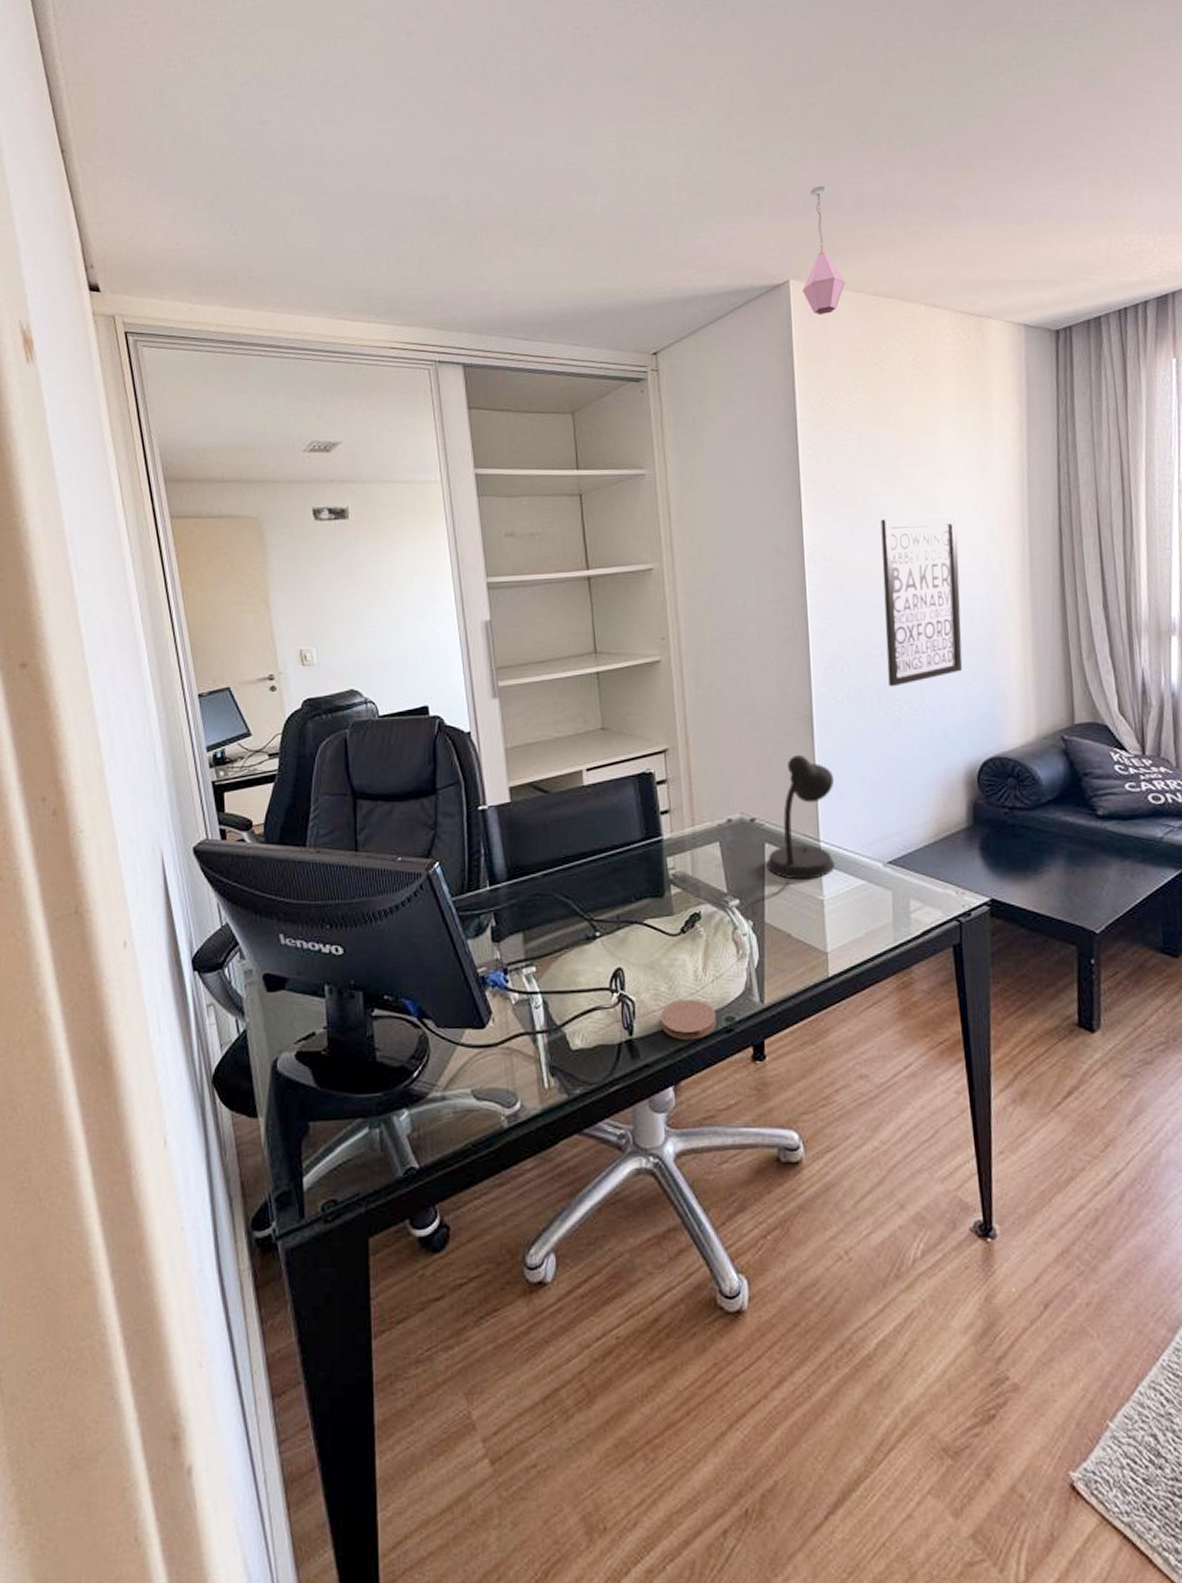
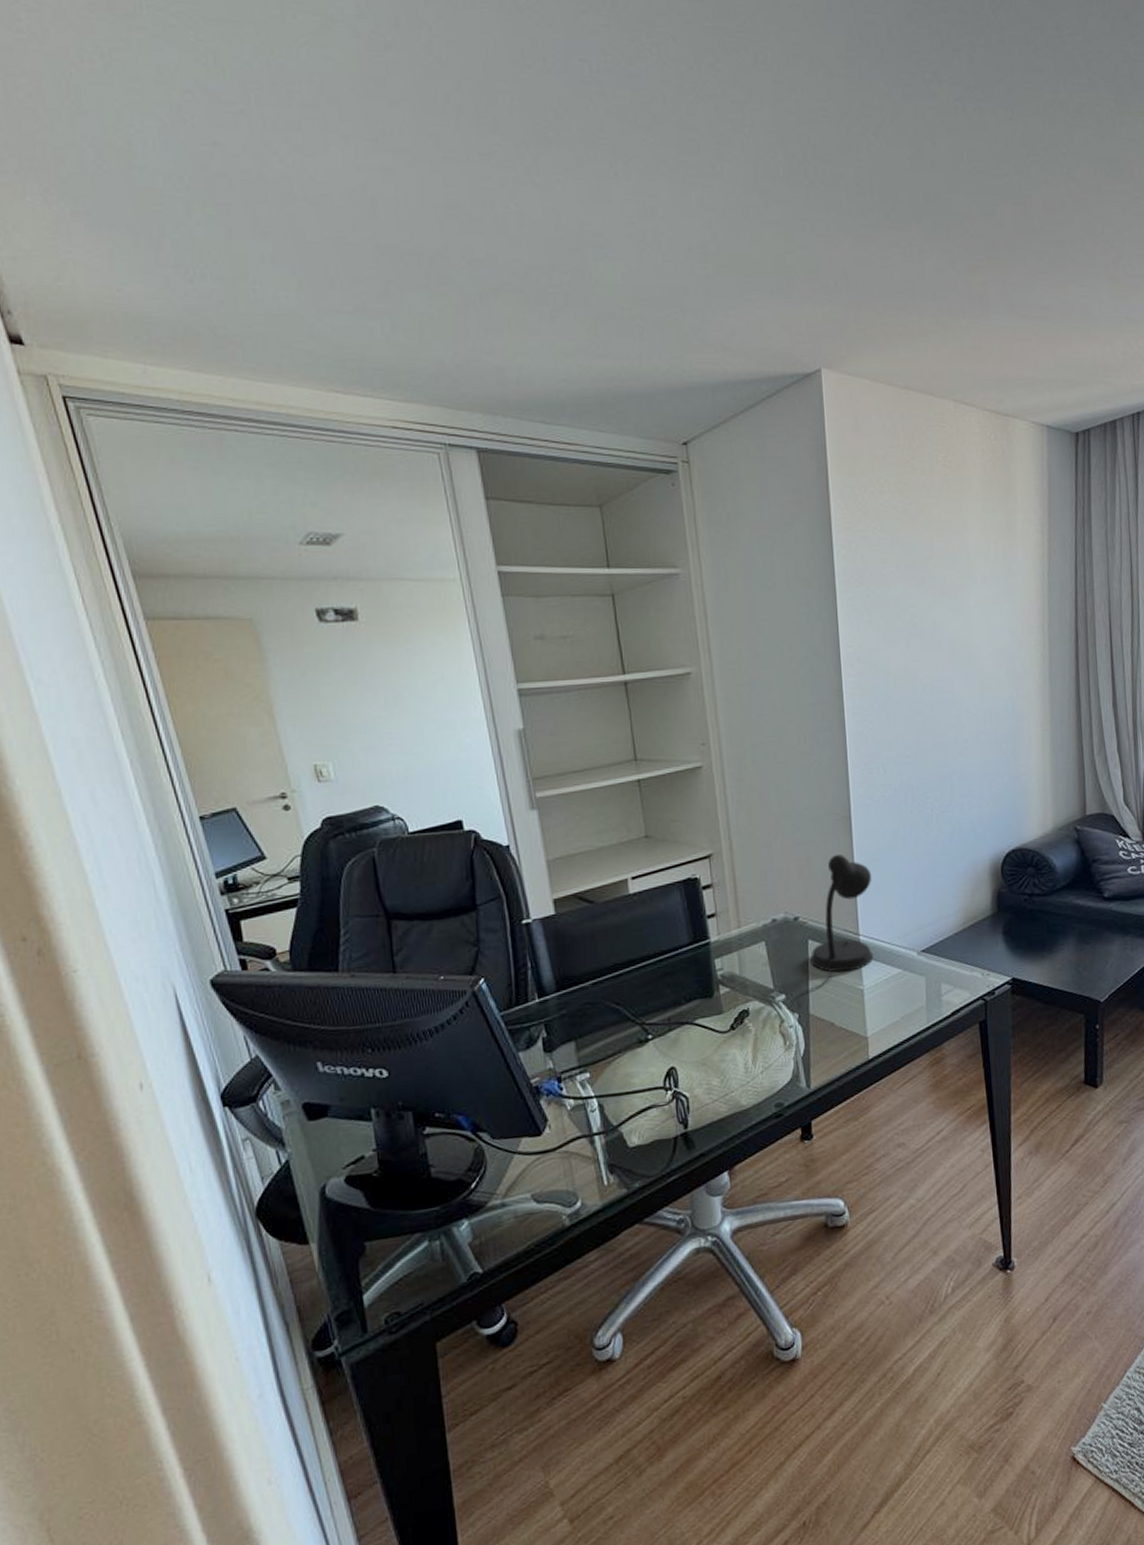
coaster: present [660,999,716,1040] -> none [713,1090,767,1129]
pendant light: present [802,185,845,315] -> none [834,266,877,408]
wall art: present [880,515,963,687] -> none [913,617,989,786]

